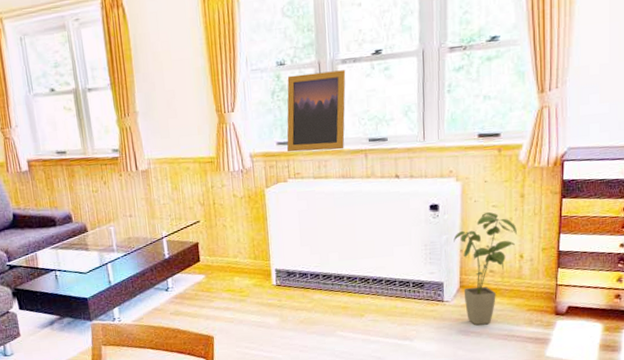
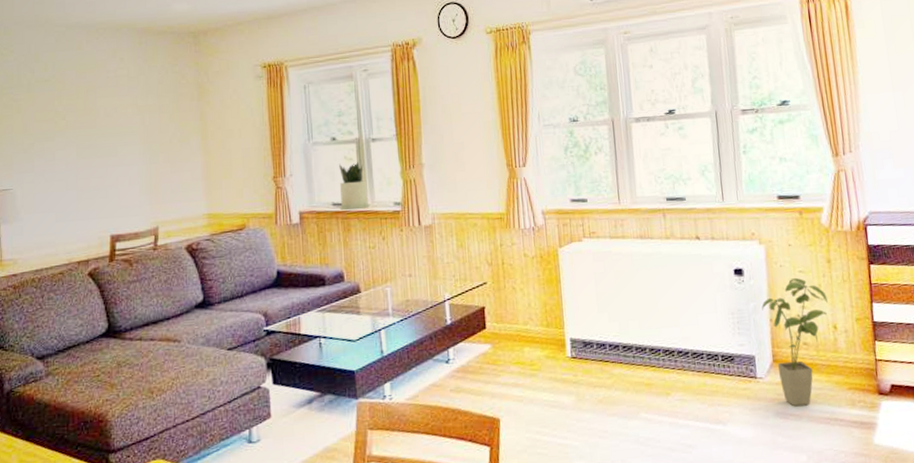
planter: none [59,112,91,158] -> present [339,162,371,211]
picture frame: present [286,70,346,152] -> none [580,128,641,210]

